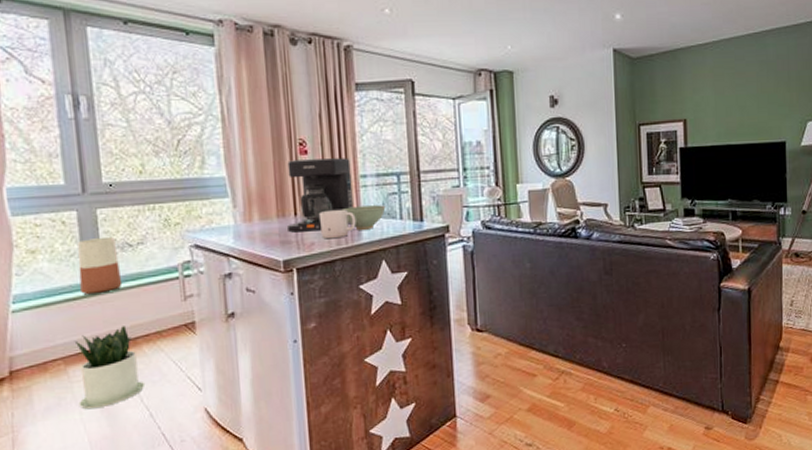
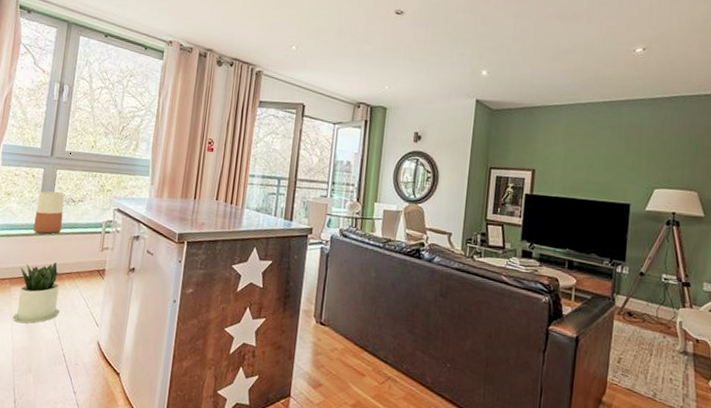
coffee maker: present [287,158,354,233] -> none [187,154,244,215]
mug: present [318,209,356,239] -> none [211,198,240,223]
bowl: present [341,205,386,230] -> none [230,199,265,220]

